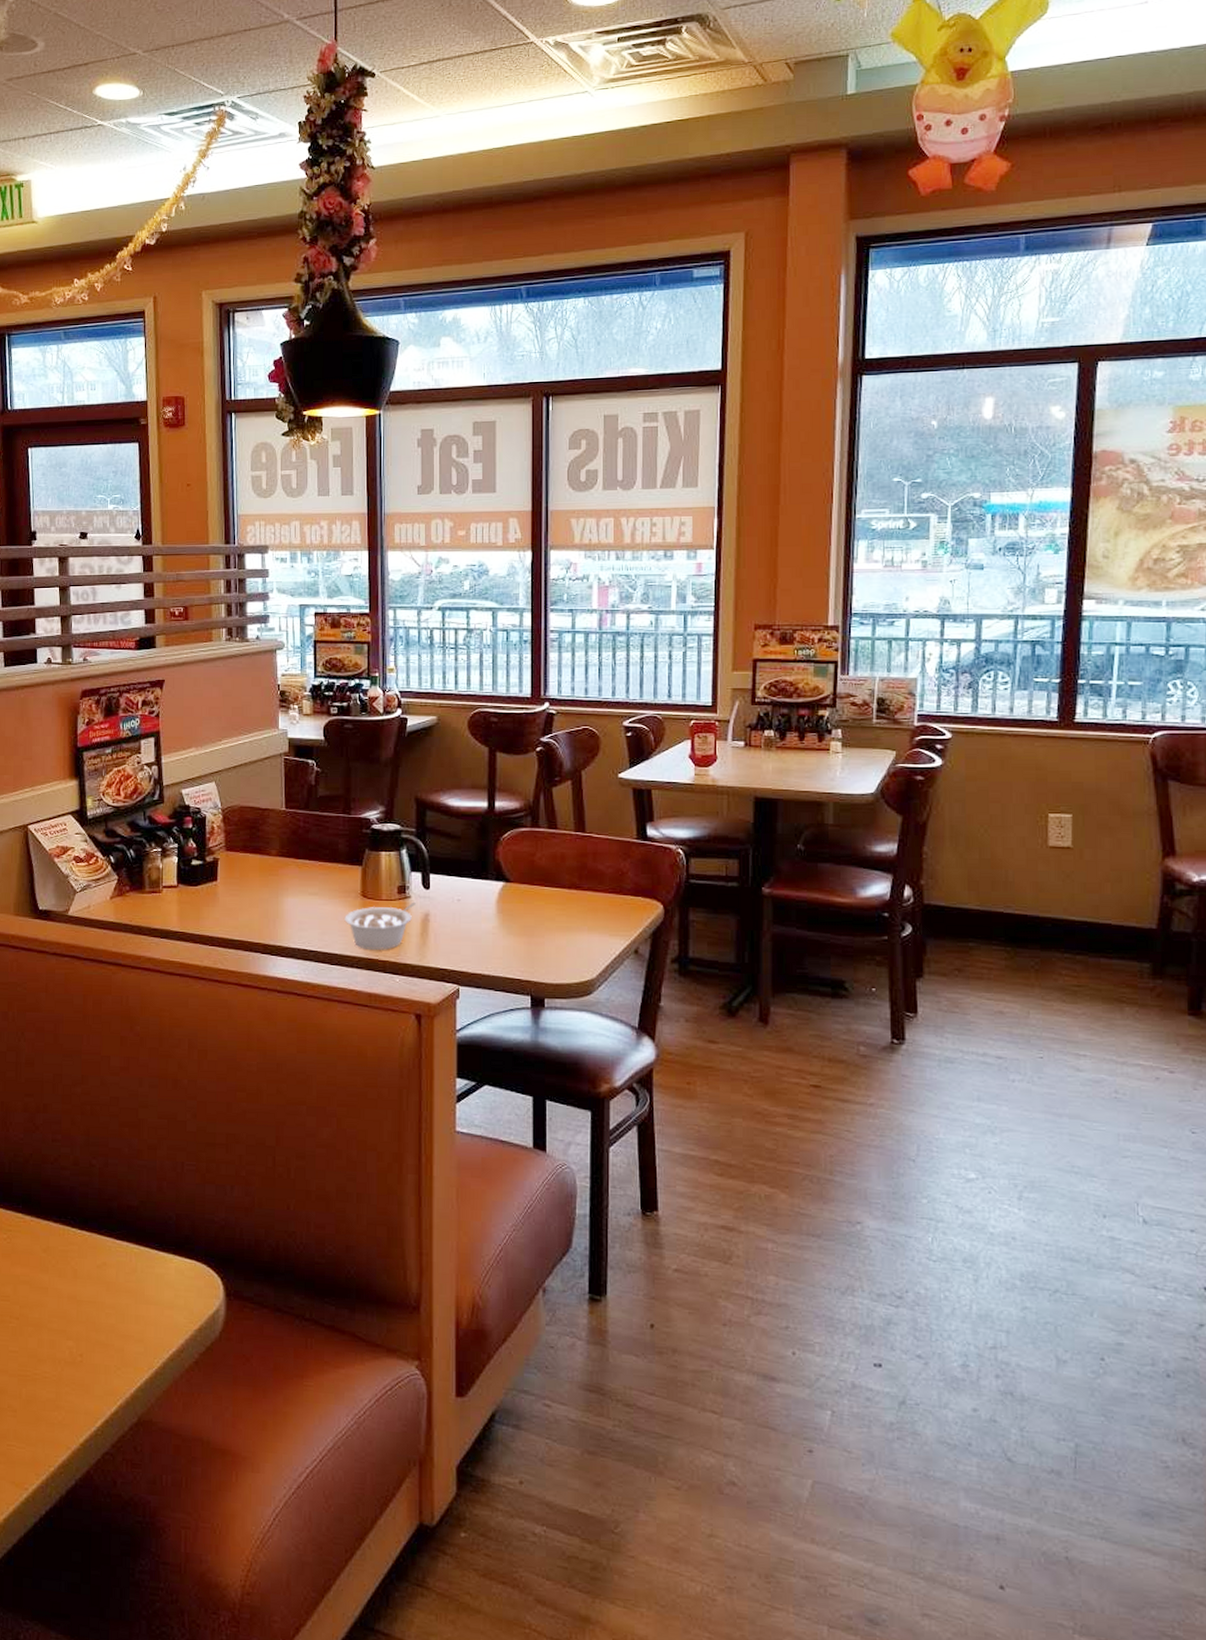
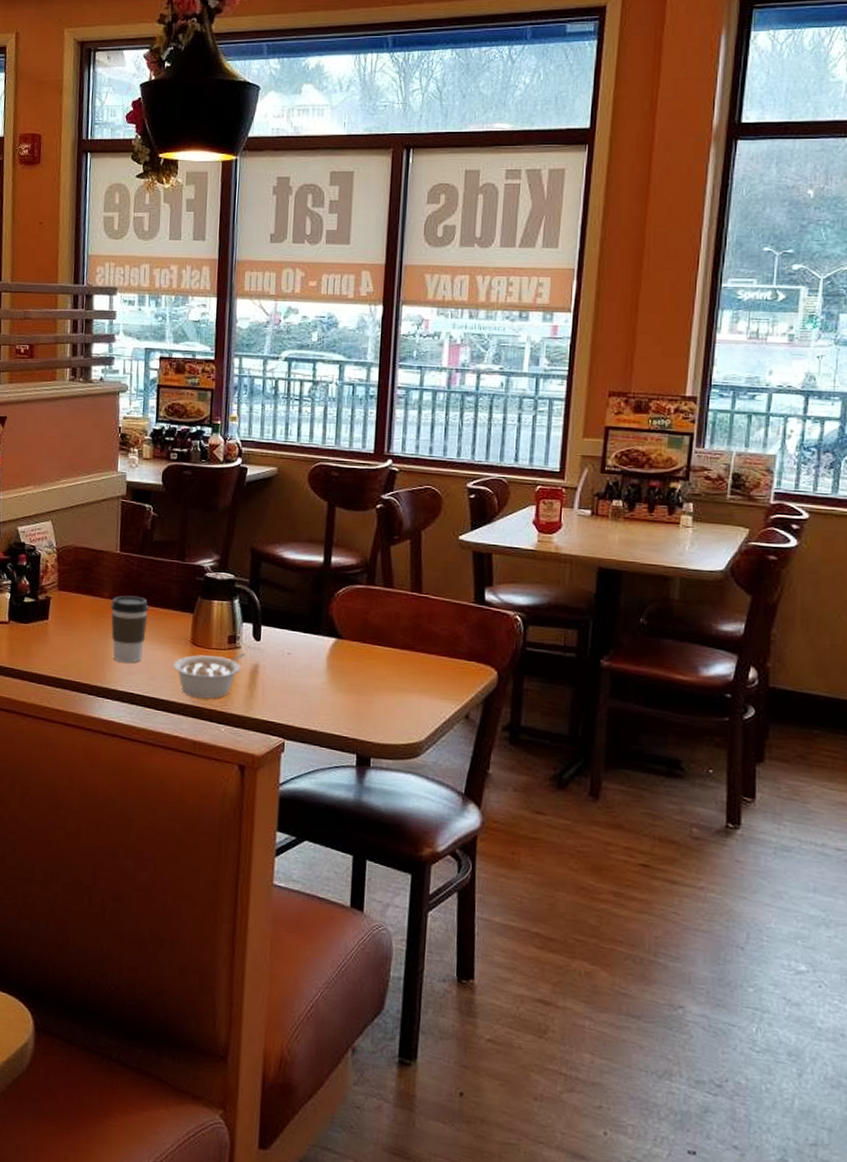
coffee cup: none [279,852,317,919] -> present [110,595,149,663]

